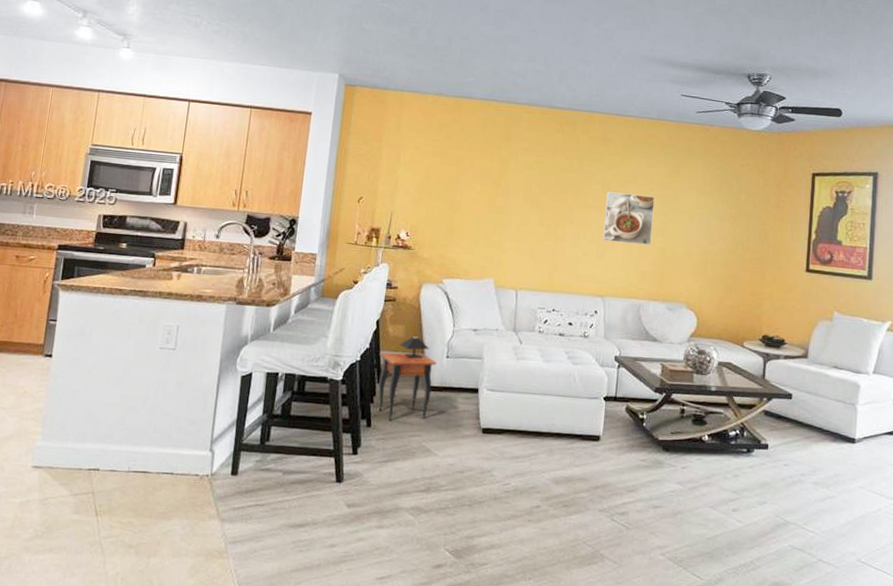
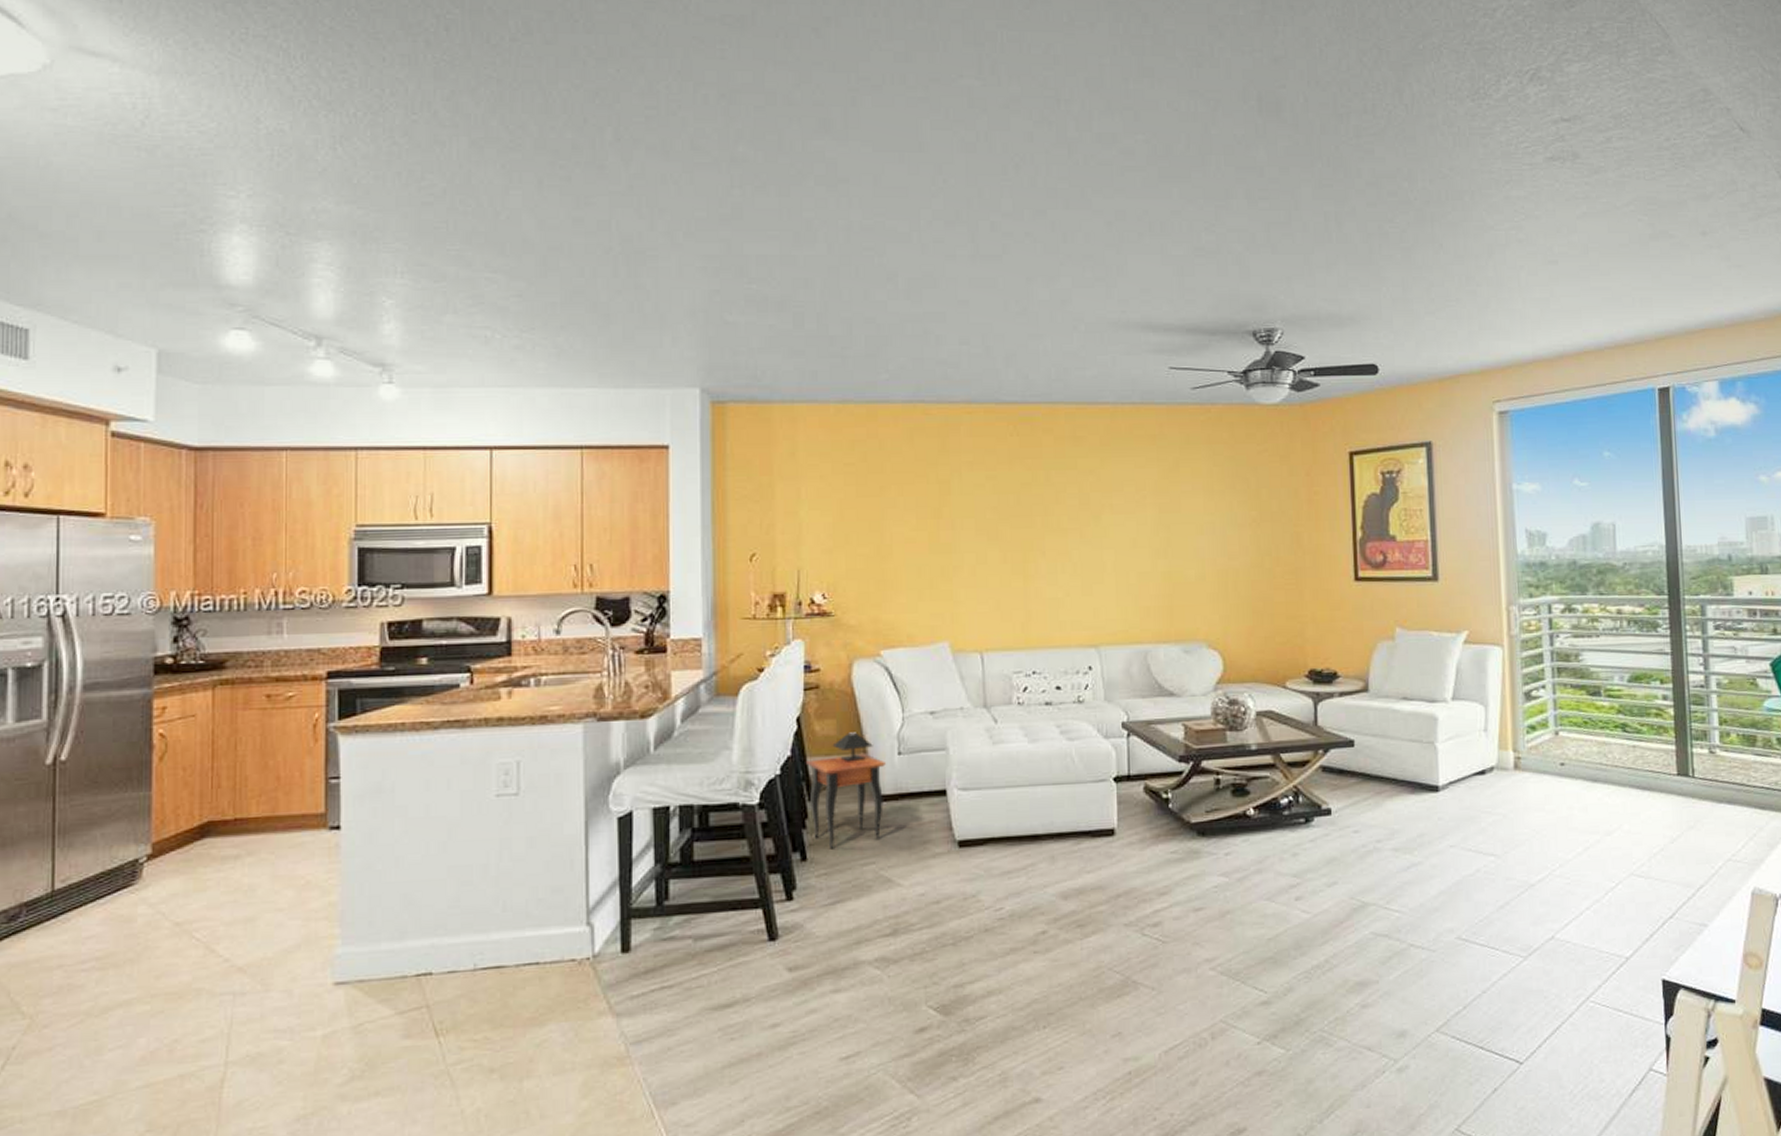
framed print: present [602,191,655,245] -> none [1086,506,1152,573]

